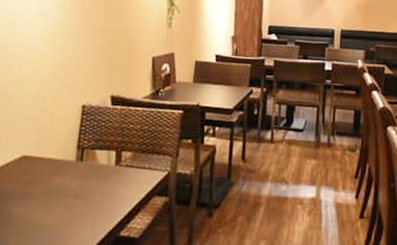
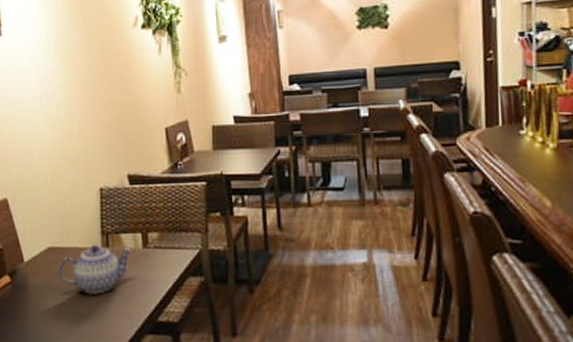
teapot: none [29,158,105,205] -> present [59,245,132,294]

